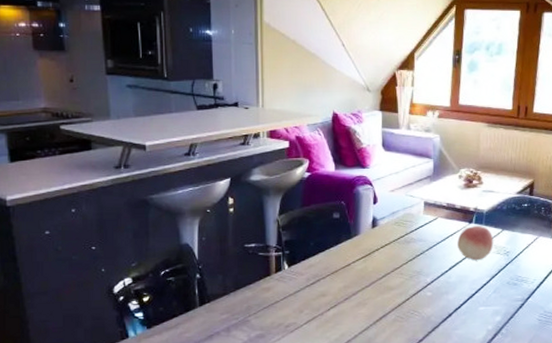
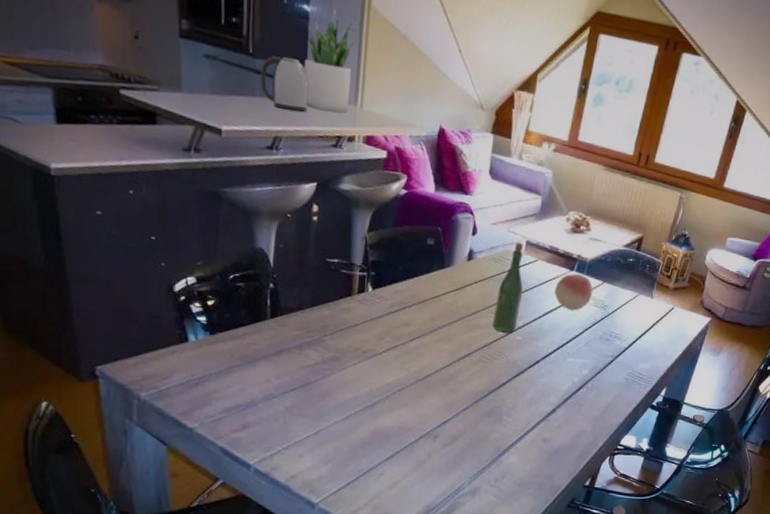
kettle: none [174,75,217,121] -> present [260,56,308,113]
planter: none [211,37,252,115] -> present [304,19,354,114]
wine bottle: none [402,204,428,291] -> present [492,242,523,333]

